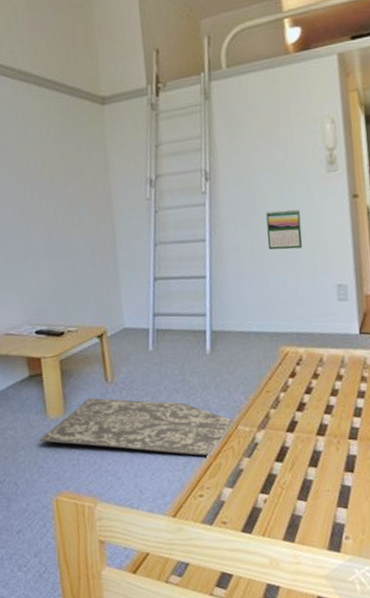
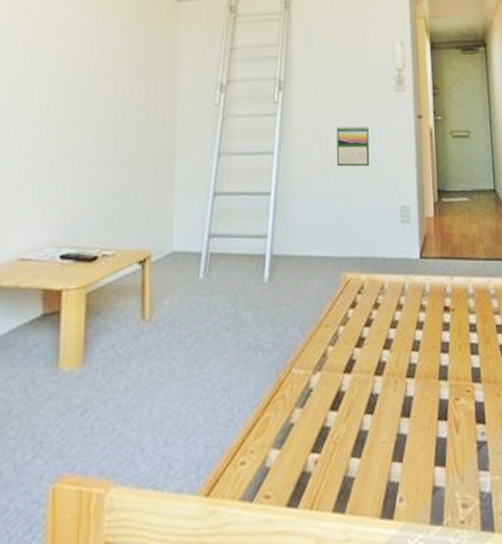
rug: present [39,397,234,457] -> none [42,340,288,410]

